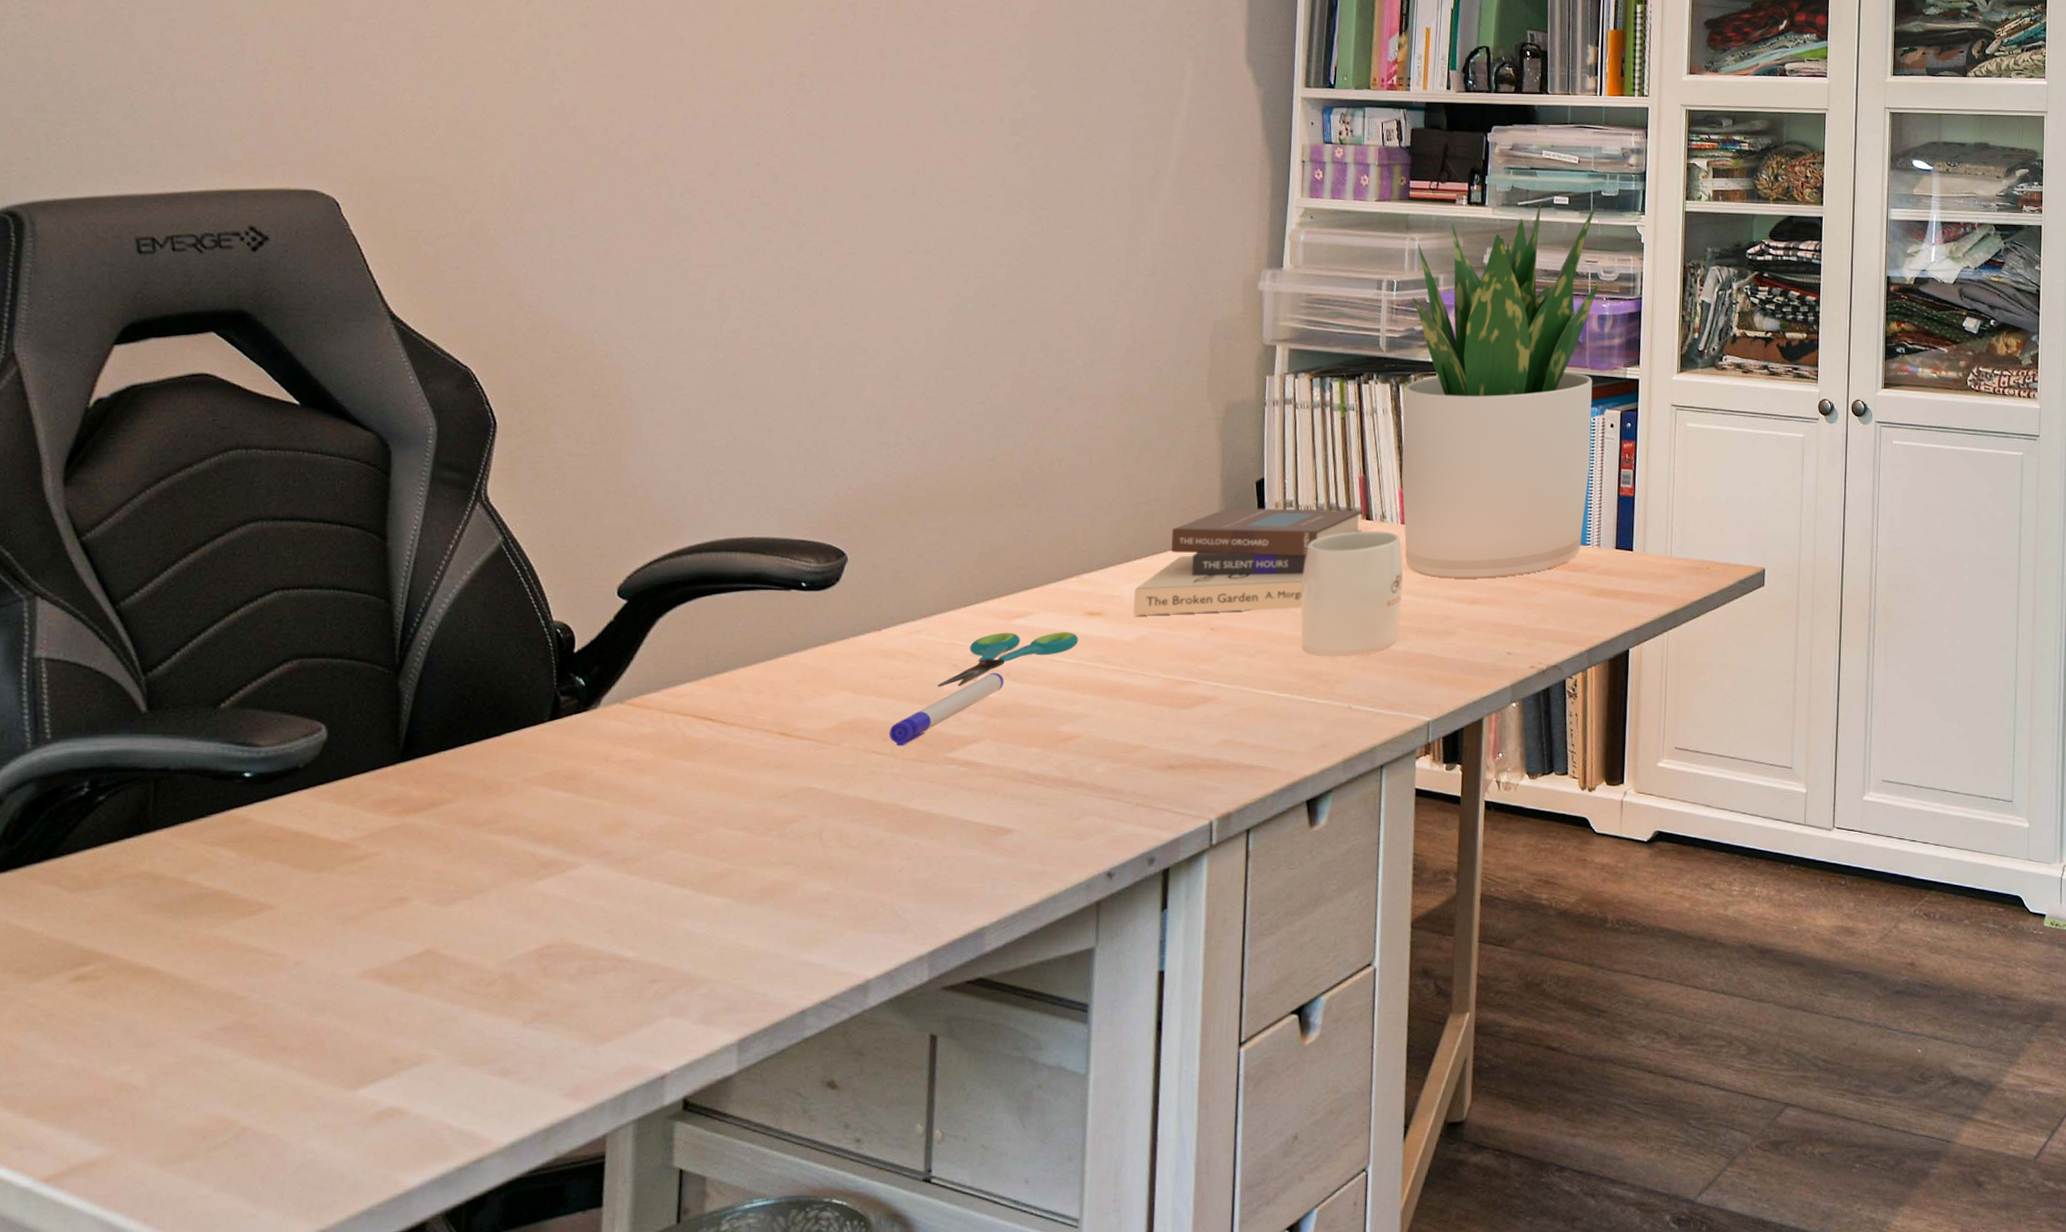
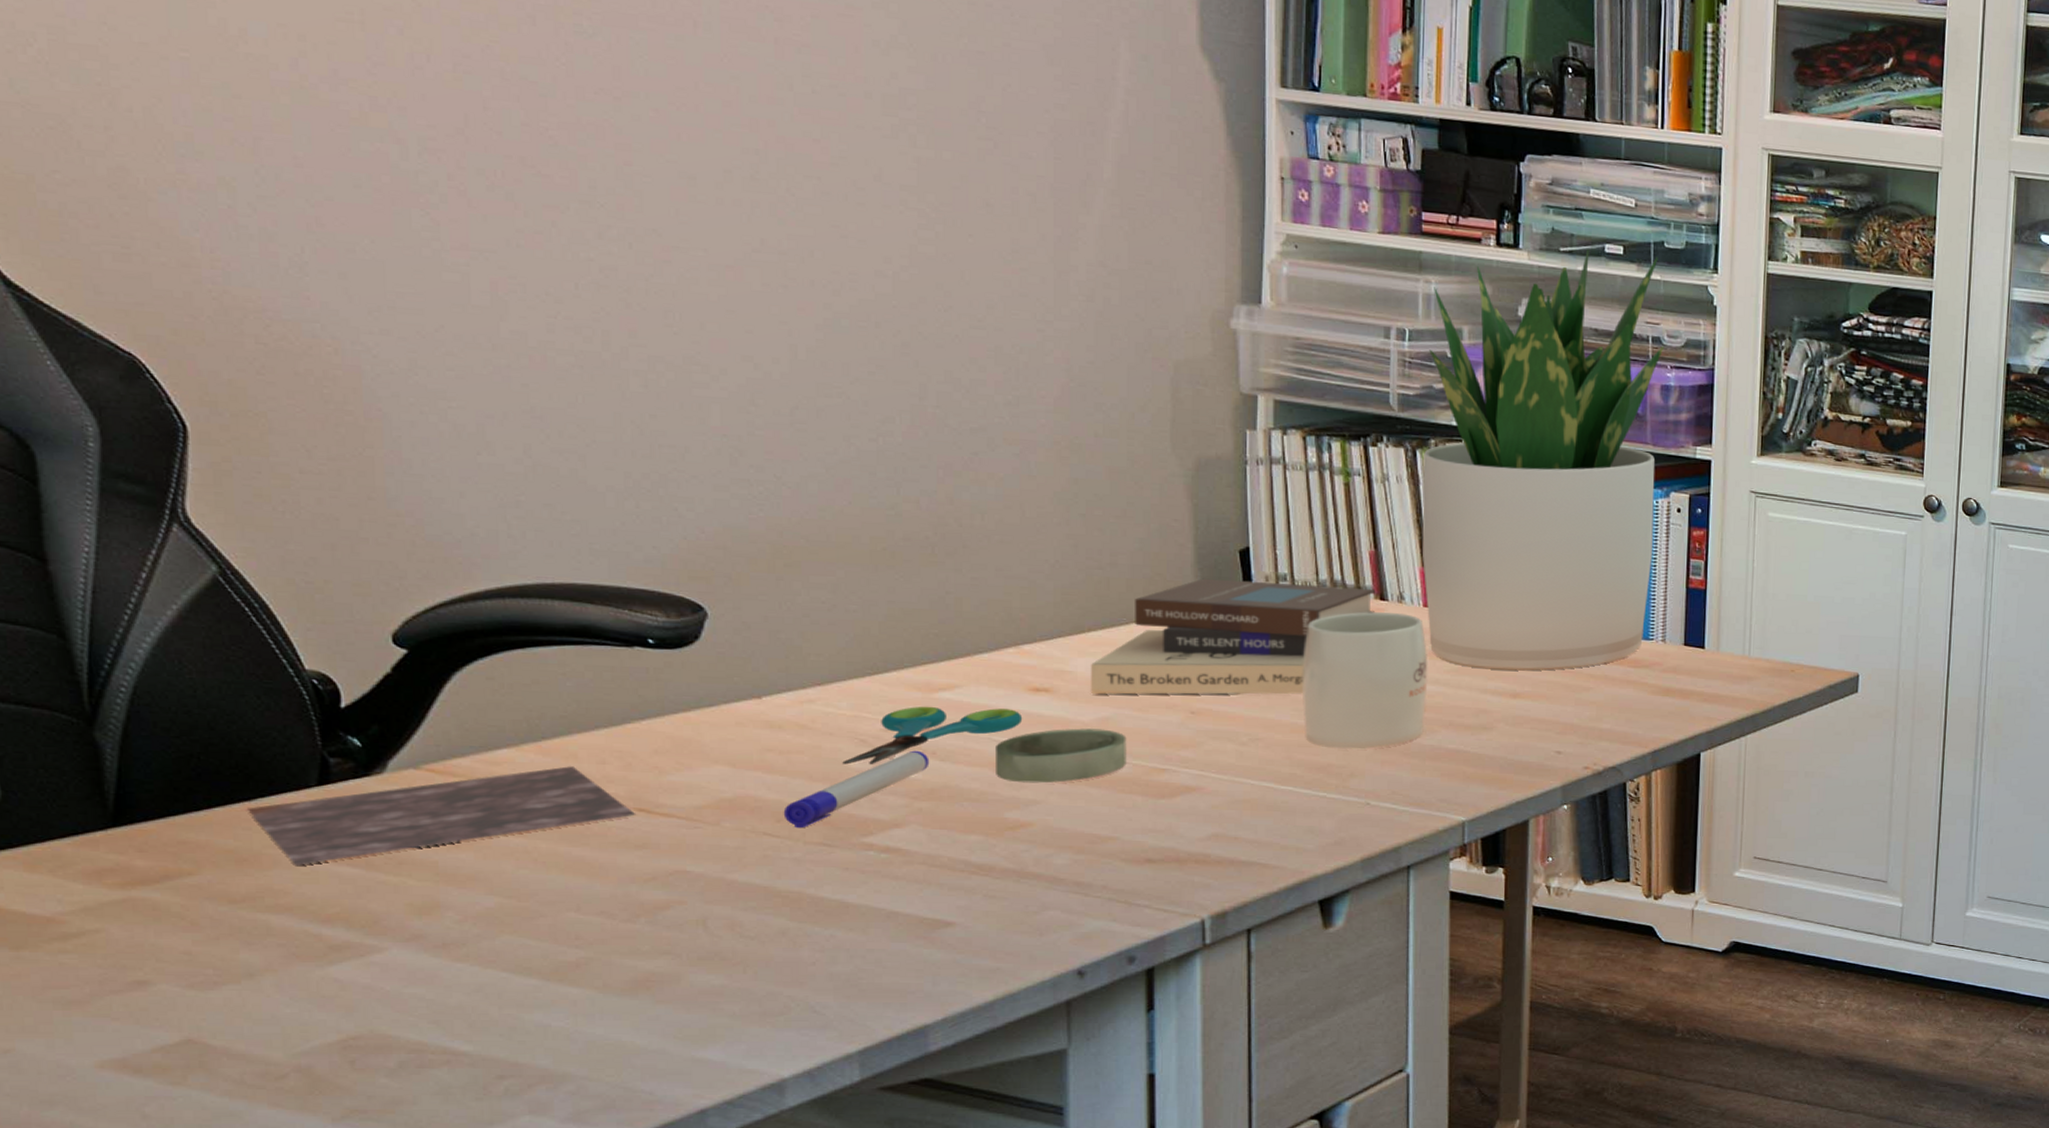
fabric swatch: none [497,697,779,792] -> present [247,766,637,865]
adhesive tape: none [1054,647,1159,699] -> present [996,728,1127,784]

